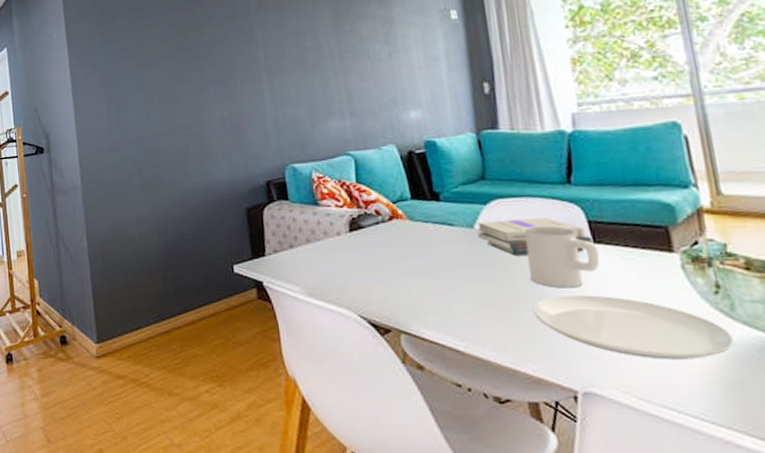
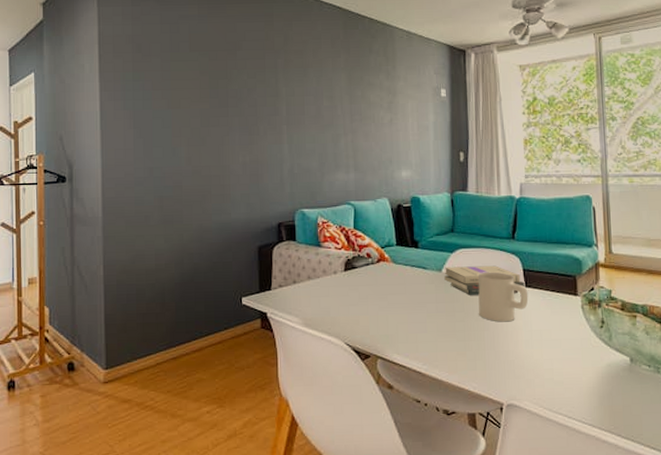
plate: present [532,295,735,360] -> none [478,328,609,378]

